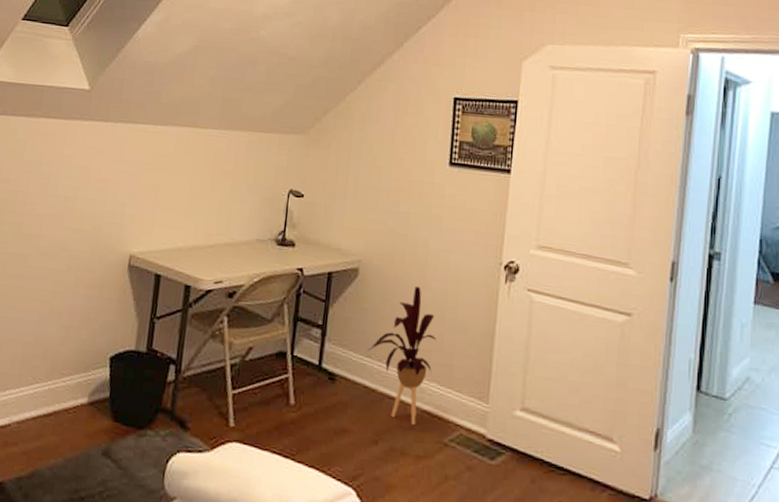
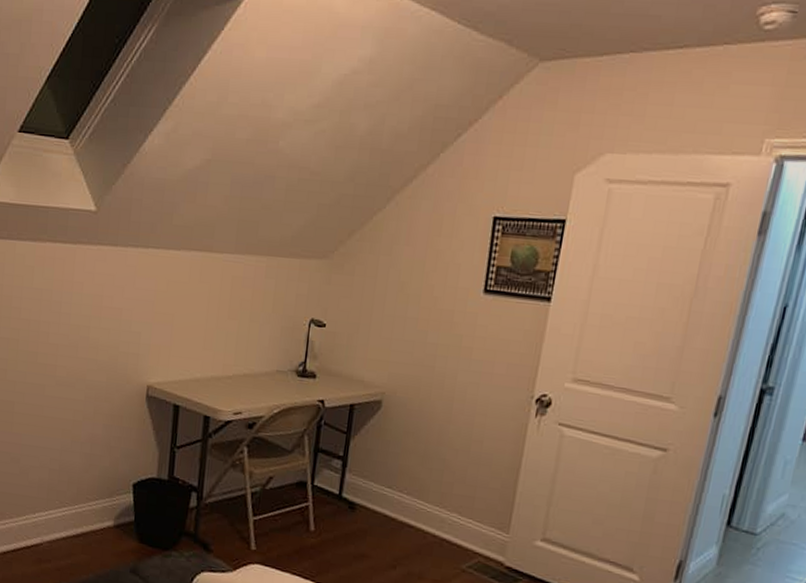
house plant: present [367,285,437,426] -> none [388,418,460,553]

